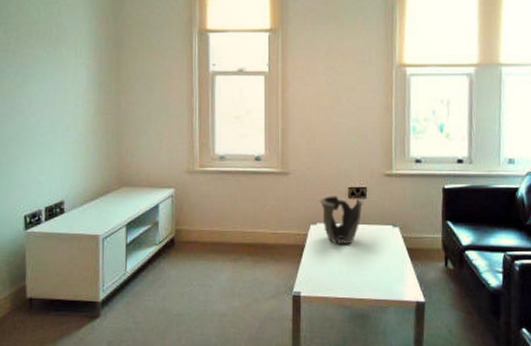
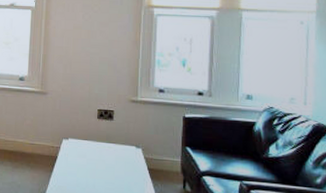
decorative bowl: present [319,195,364,245] -> none [72,115,111,160]

